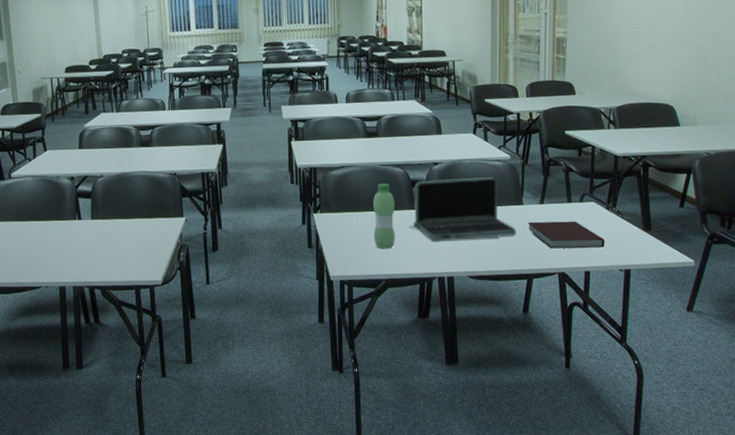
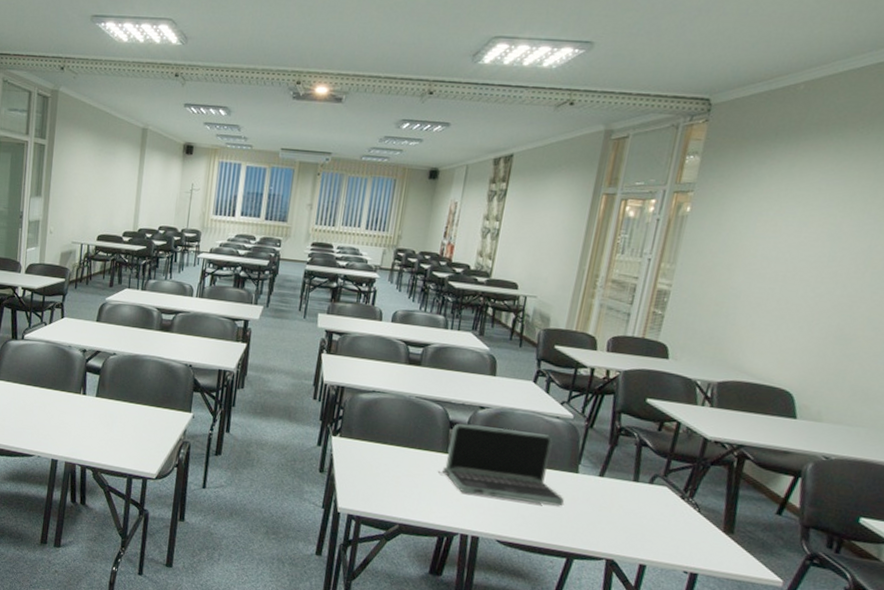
water bottle: present [372,183,396,249] -> none [394,418,427,491]
notebook: present [527,221,605,249] -> none [579,494,672,542]

